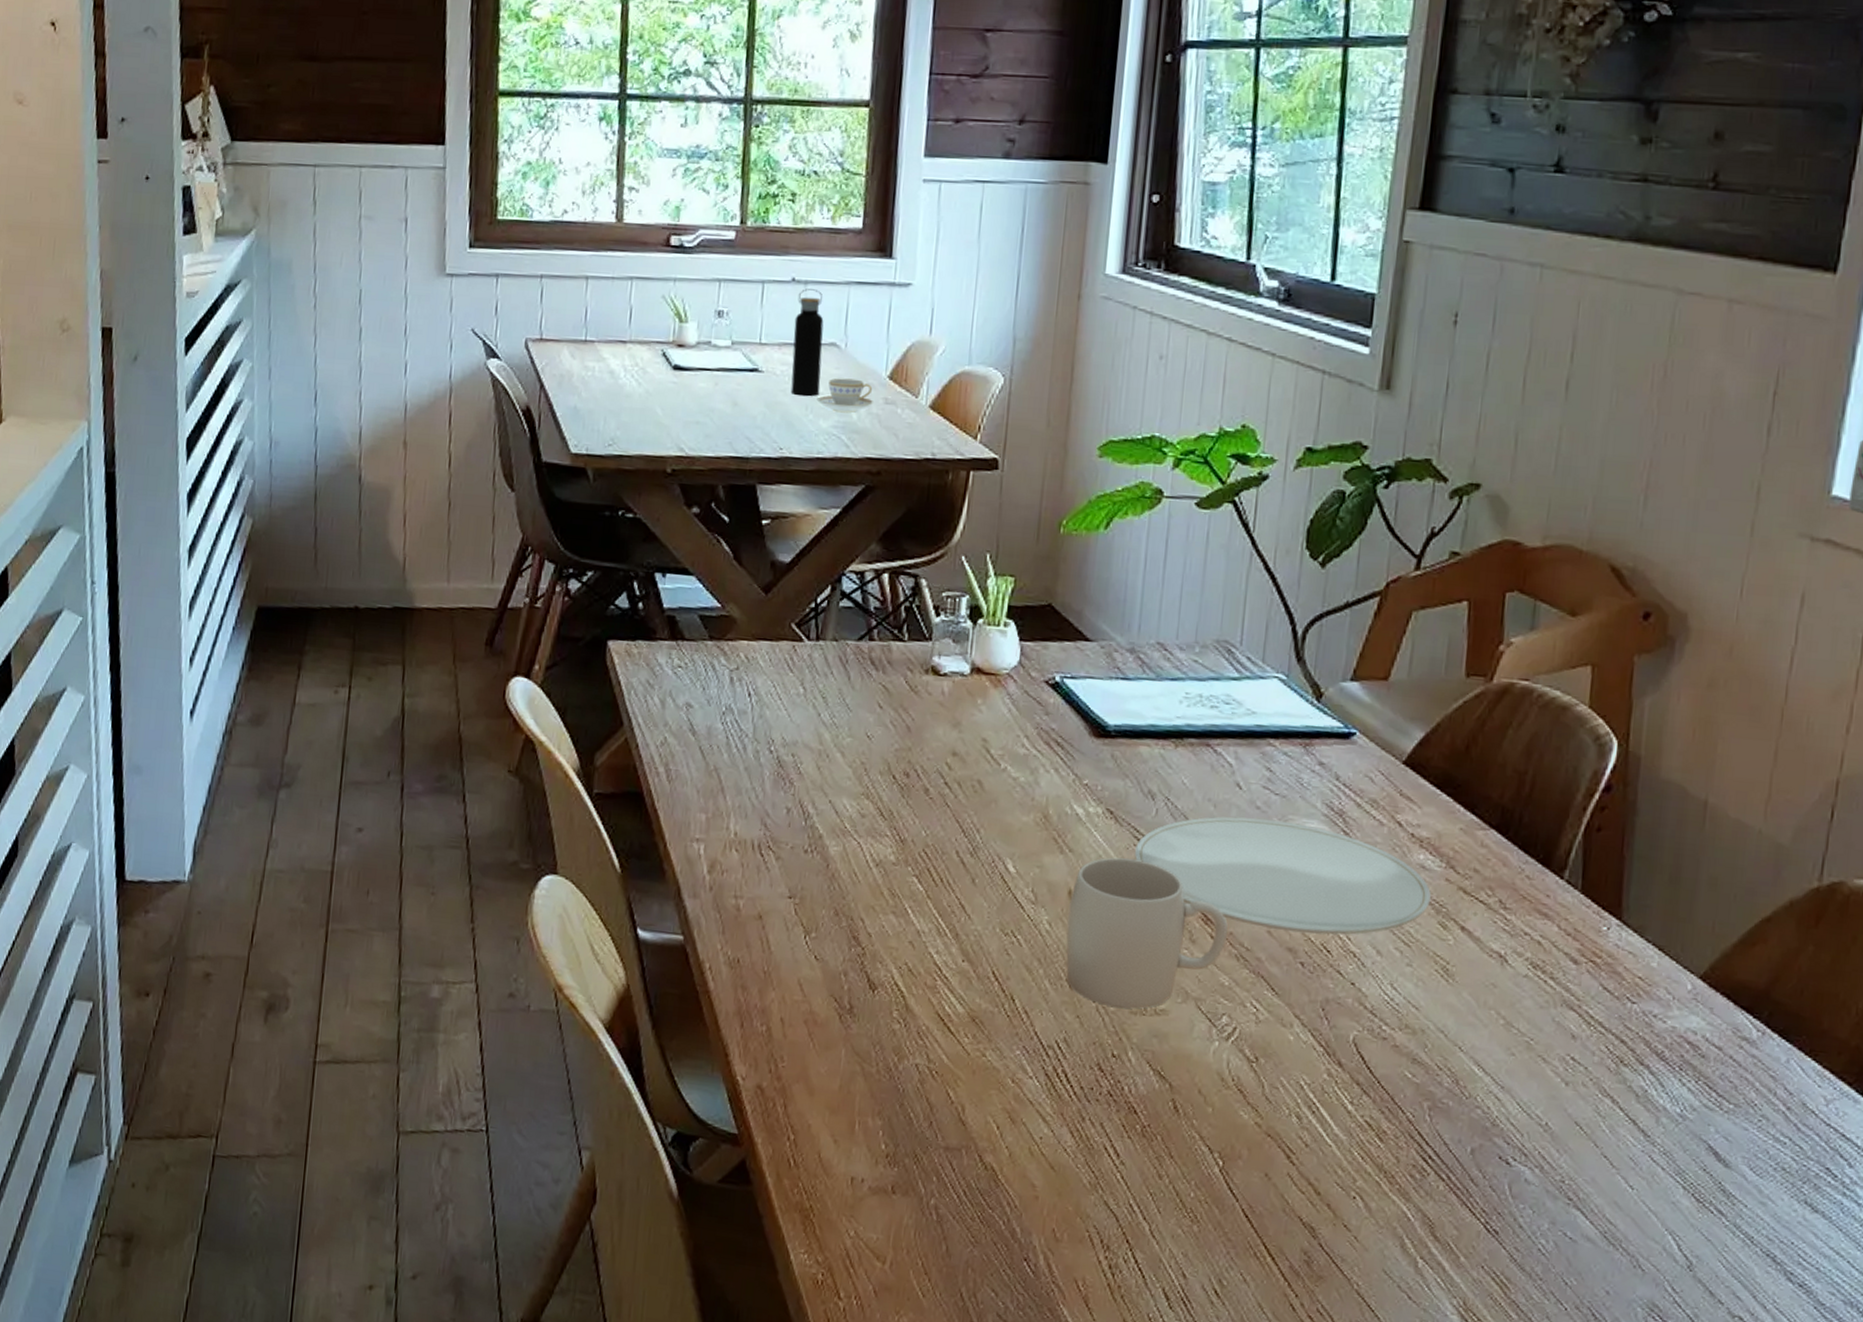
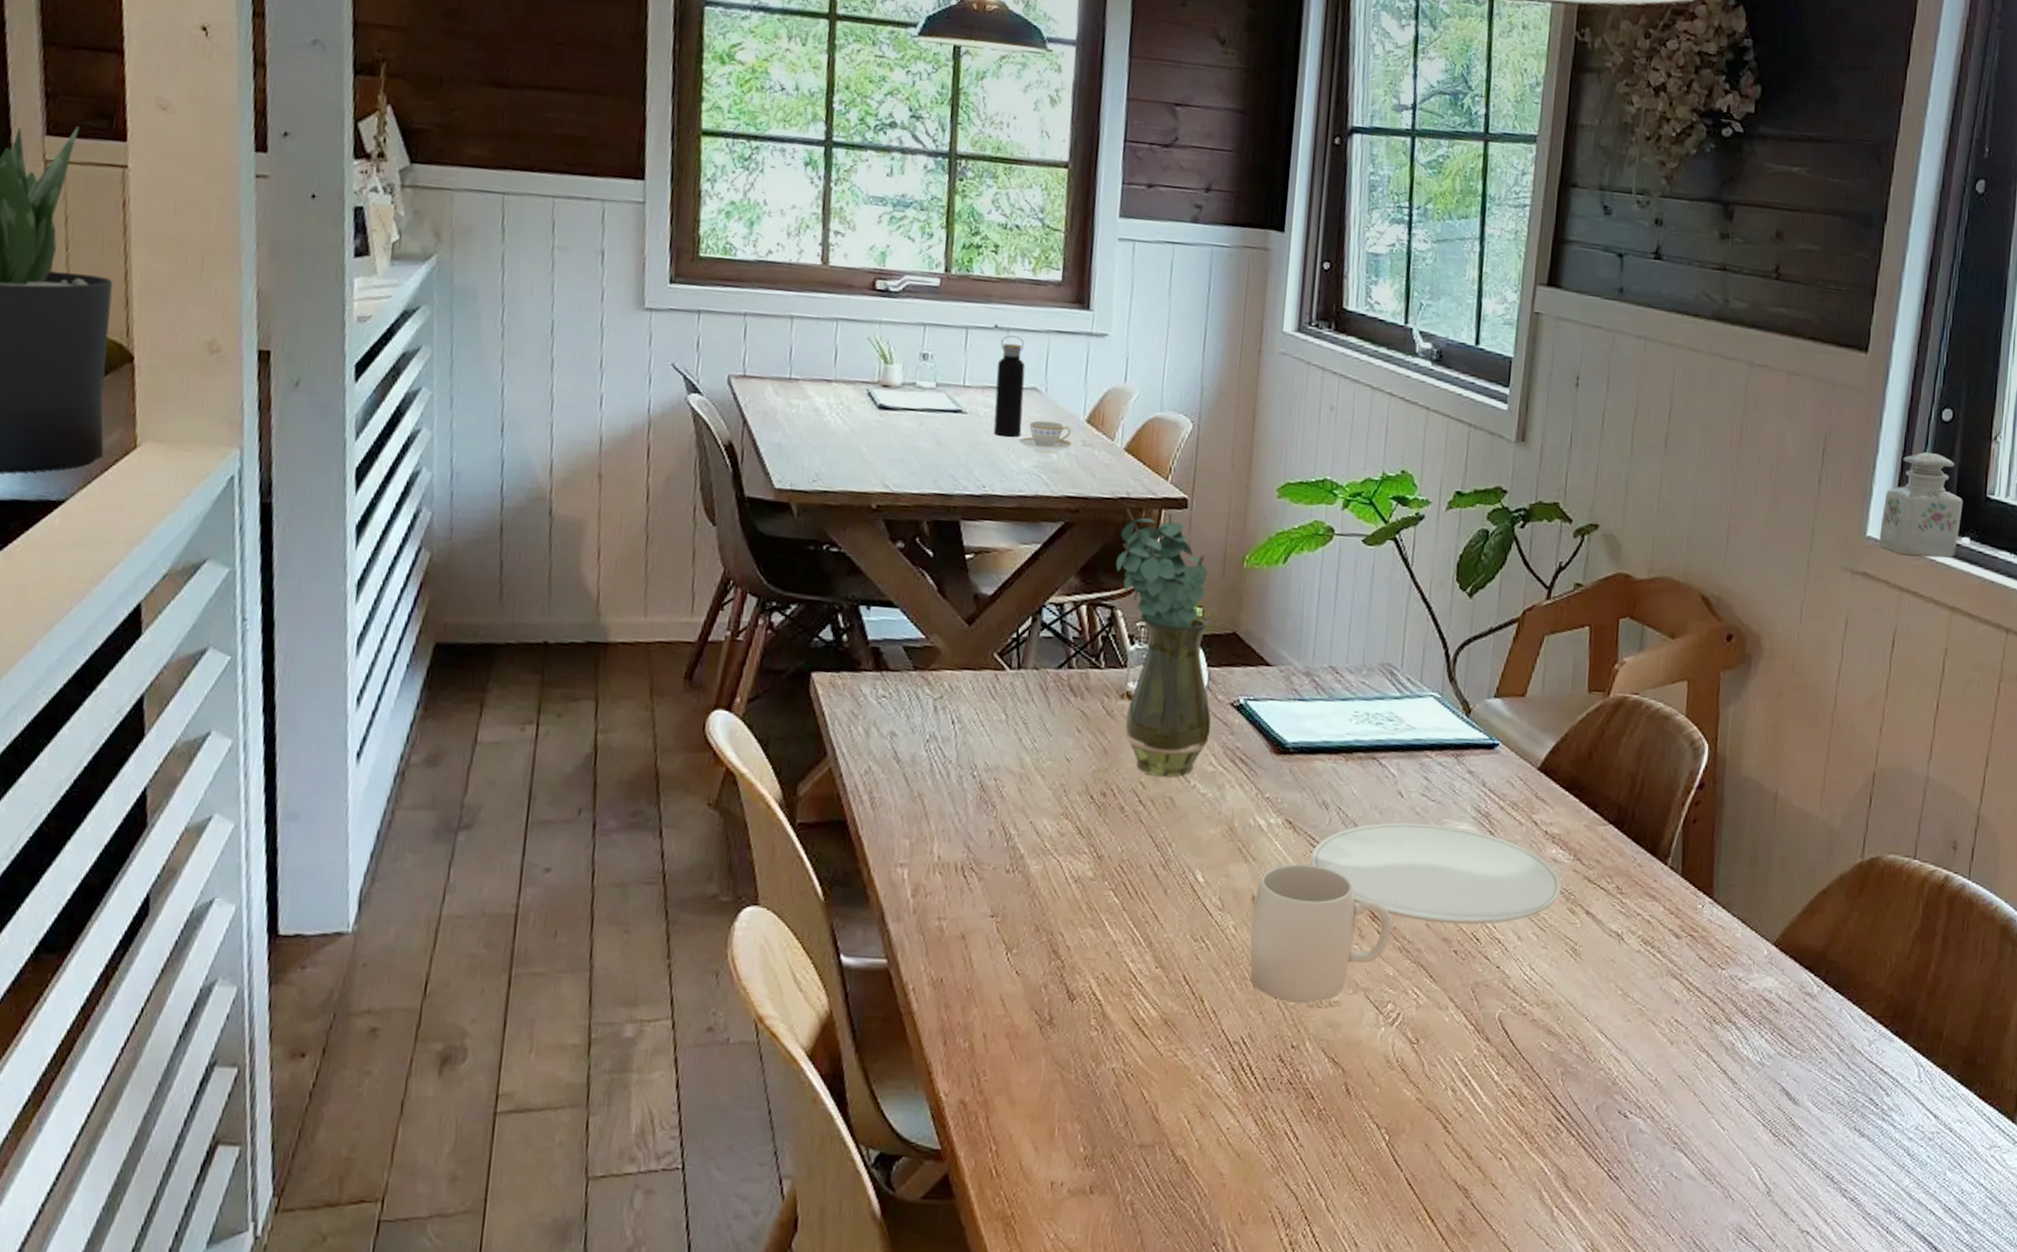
vase: none [920,470,1024,758] -> present [1115,508,1211,777]

